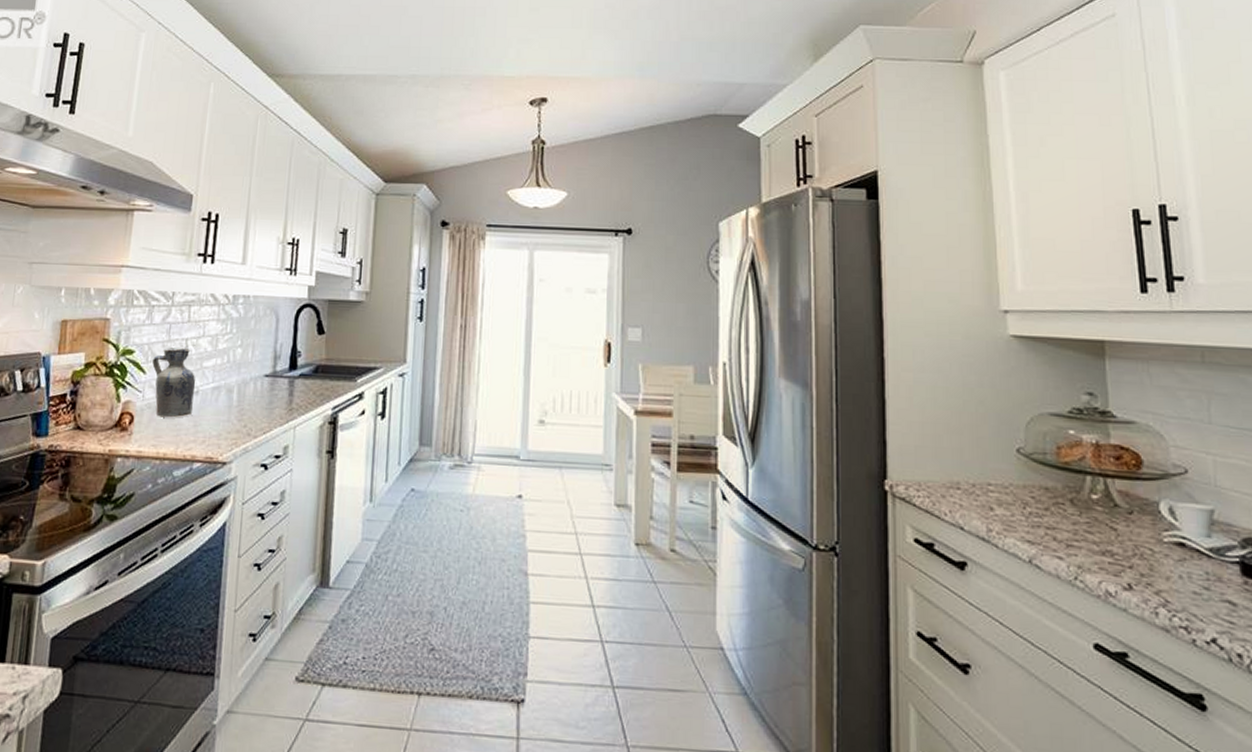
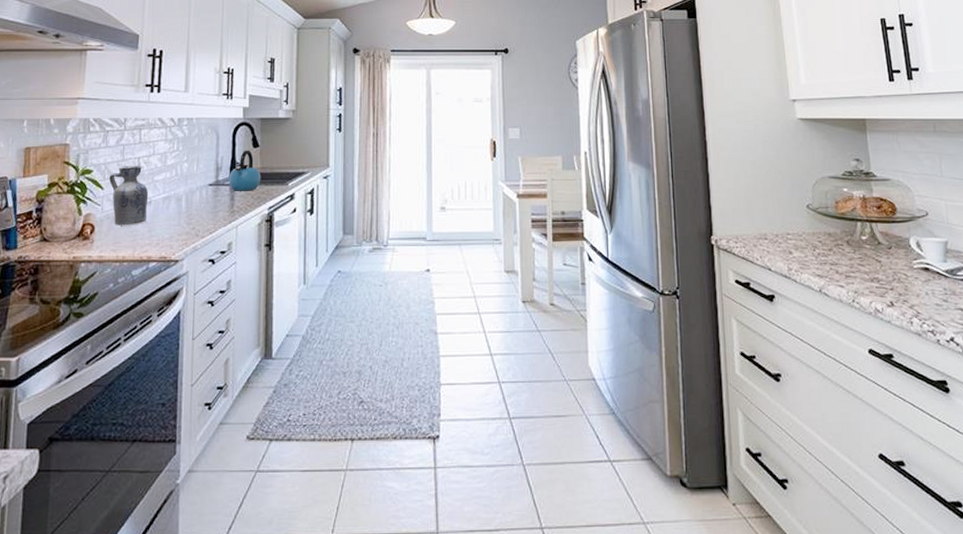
kettle: none [287,337,326,386] -> present [228,150,261,191]

